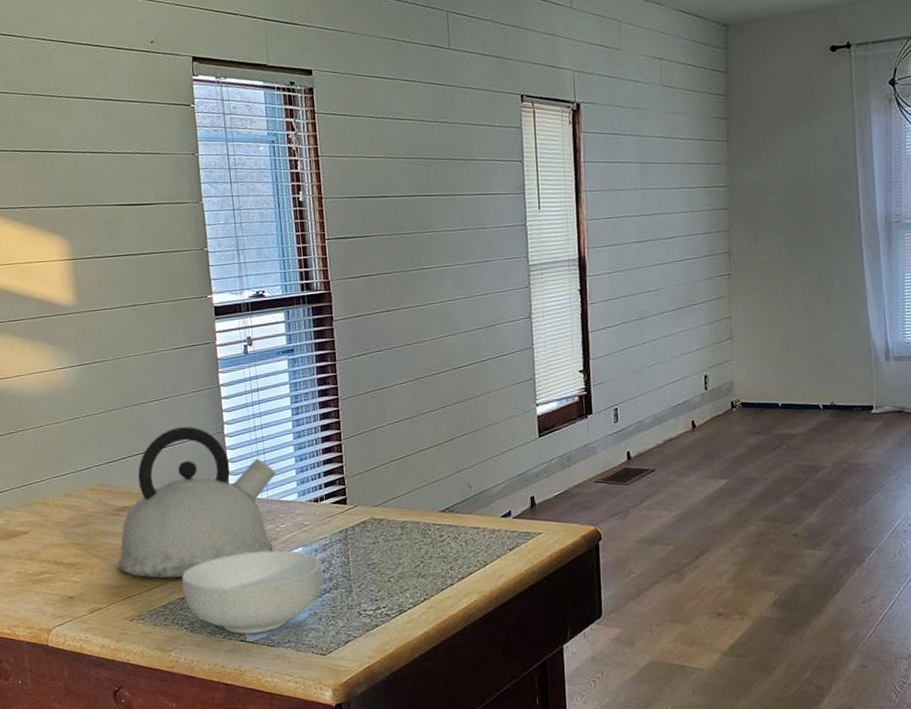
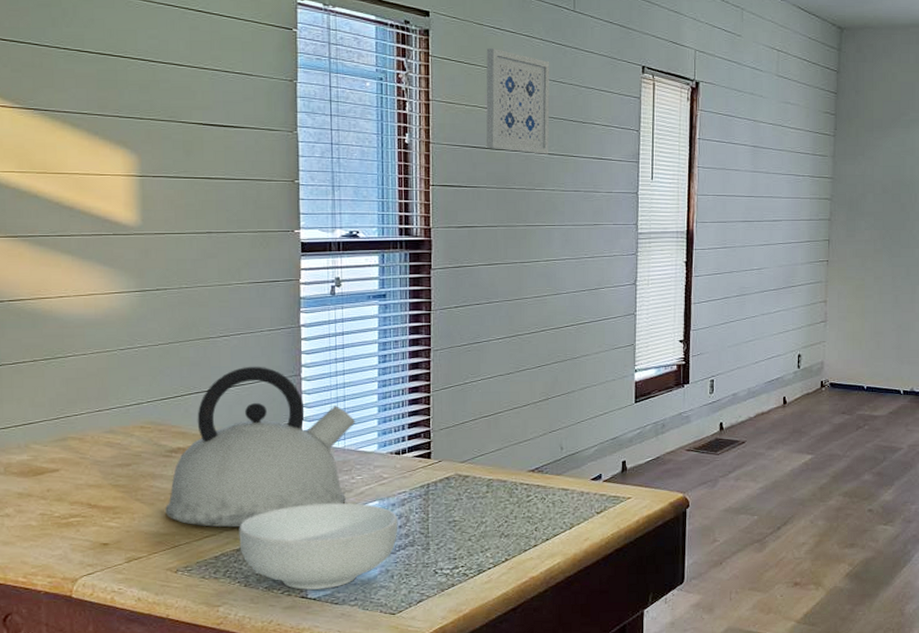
wall art: none [368,97,436,197] -> present [486,48,550,154]

